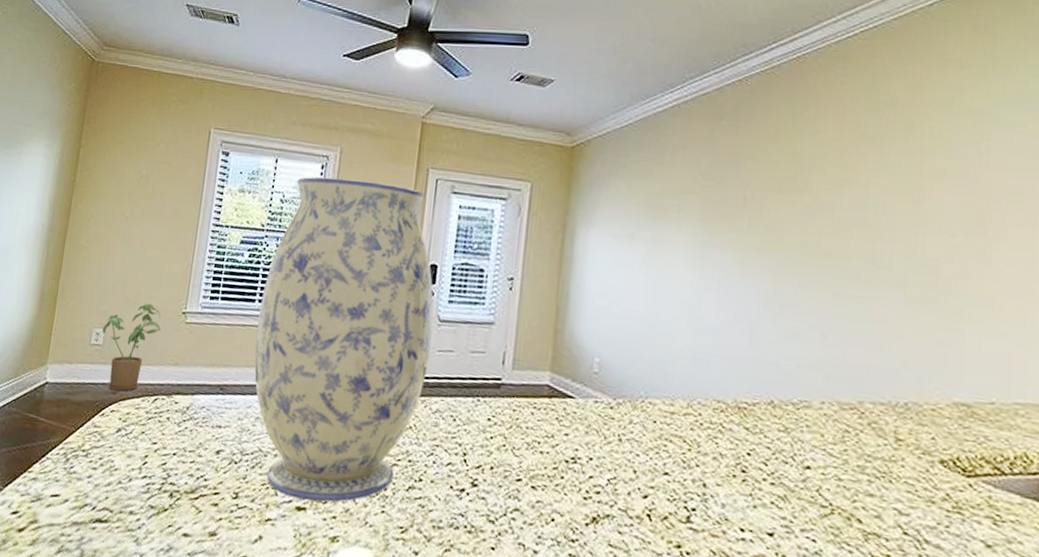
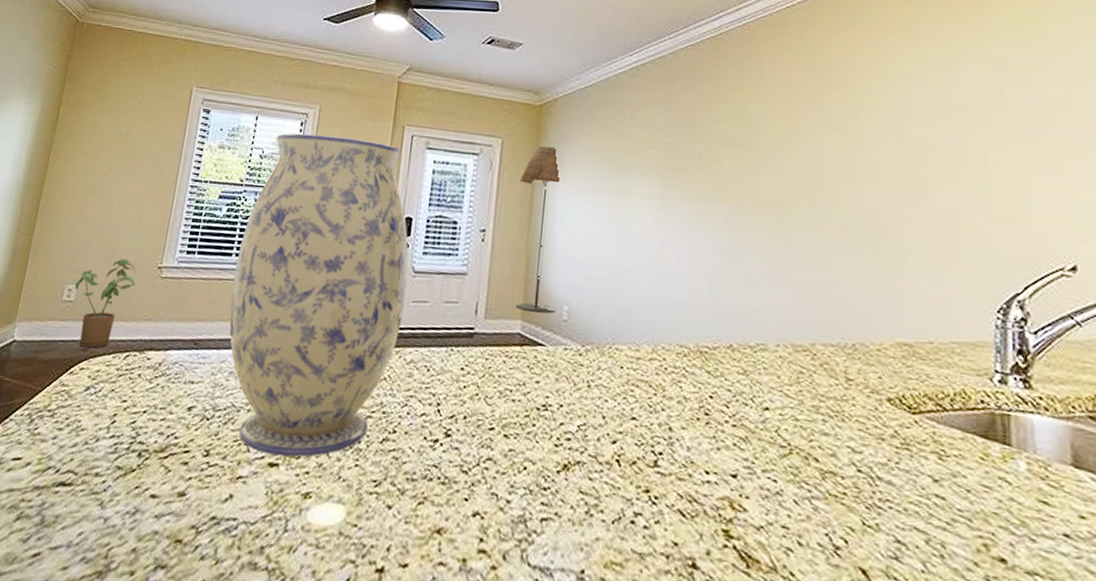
floor lamp: none [544,190,592,366] -> present [515,146,559,314]

